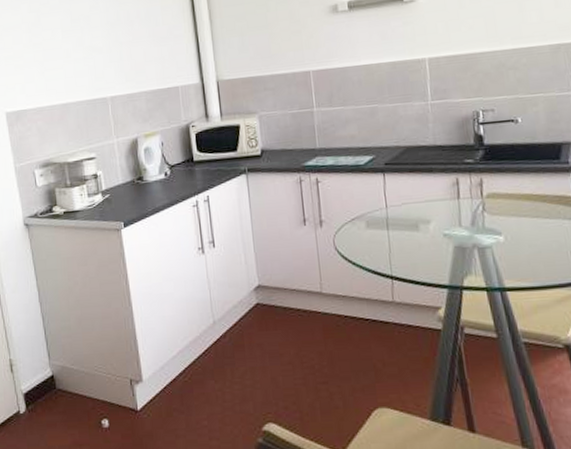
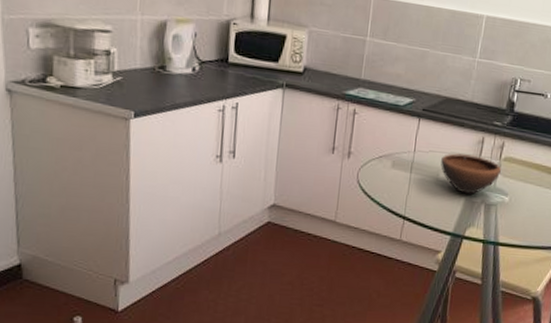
bowl: none [417,198,487,241] -> present [441,153,501,195]

